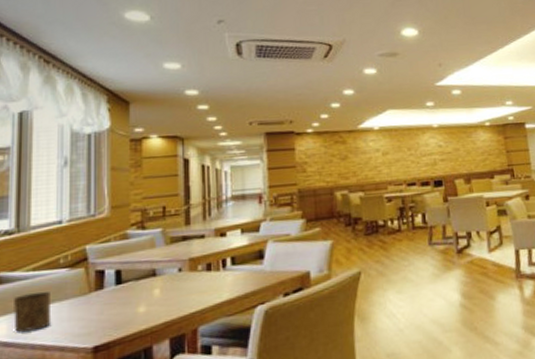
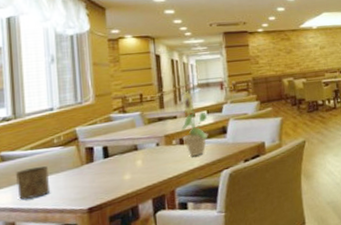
sunflower: none [209,204,242,286] -> present [181,91,208,156]

